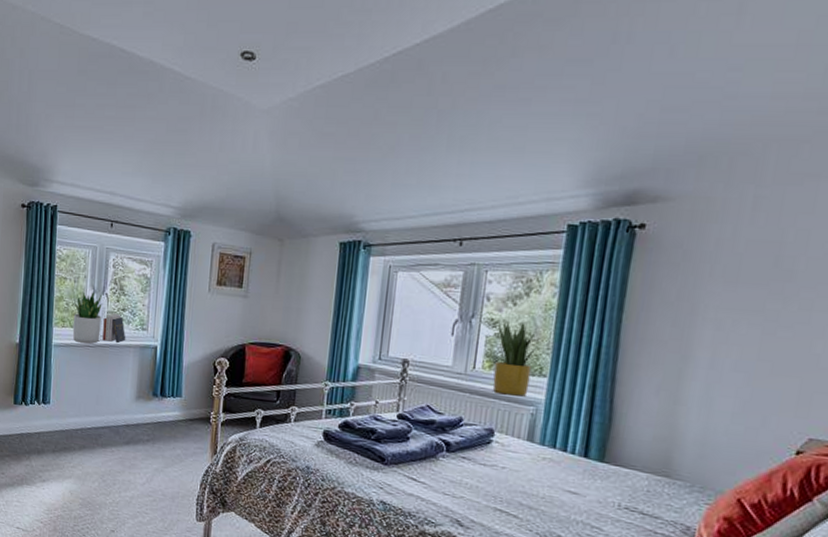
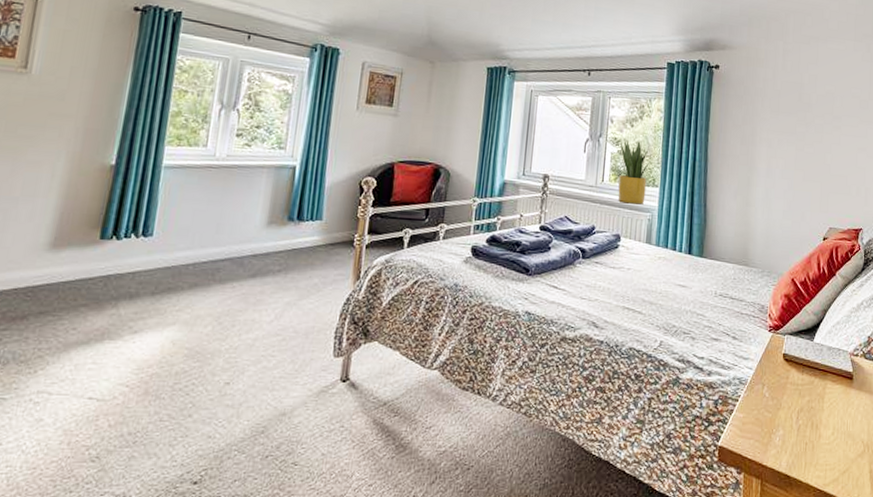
planter: present [72,291,103,345] -> none [190,106,234,166]
books: present [102,312,126,344] -> none [229,130,259,164]

